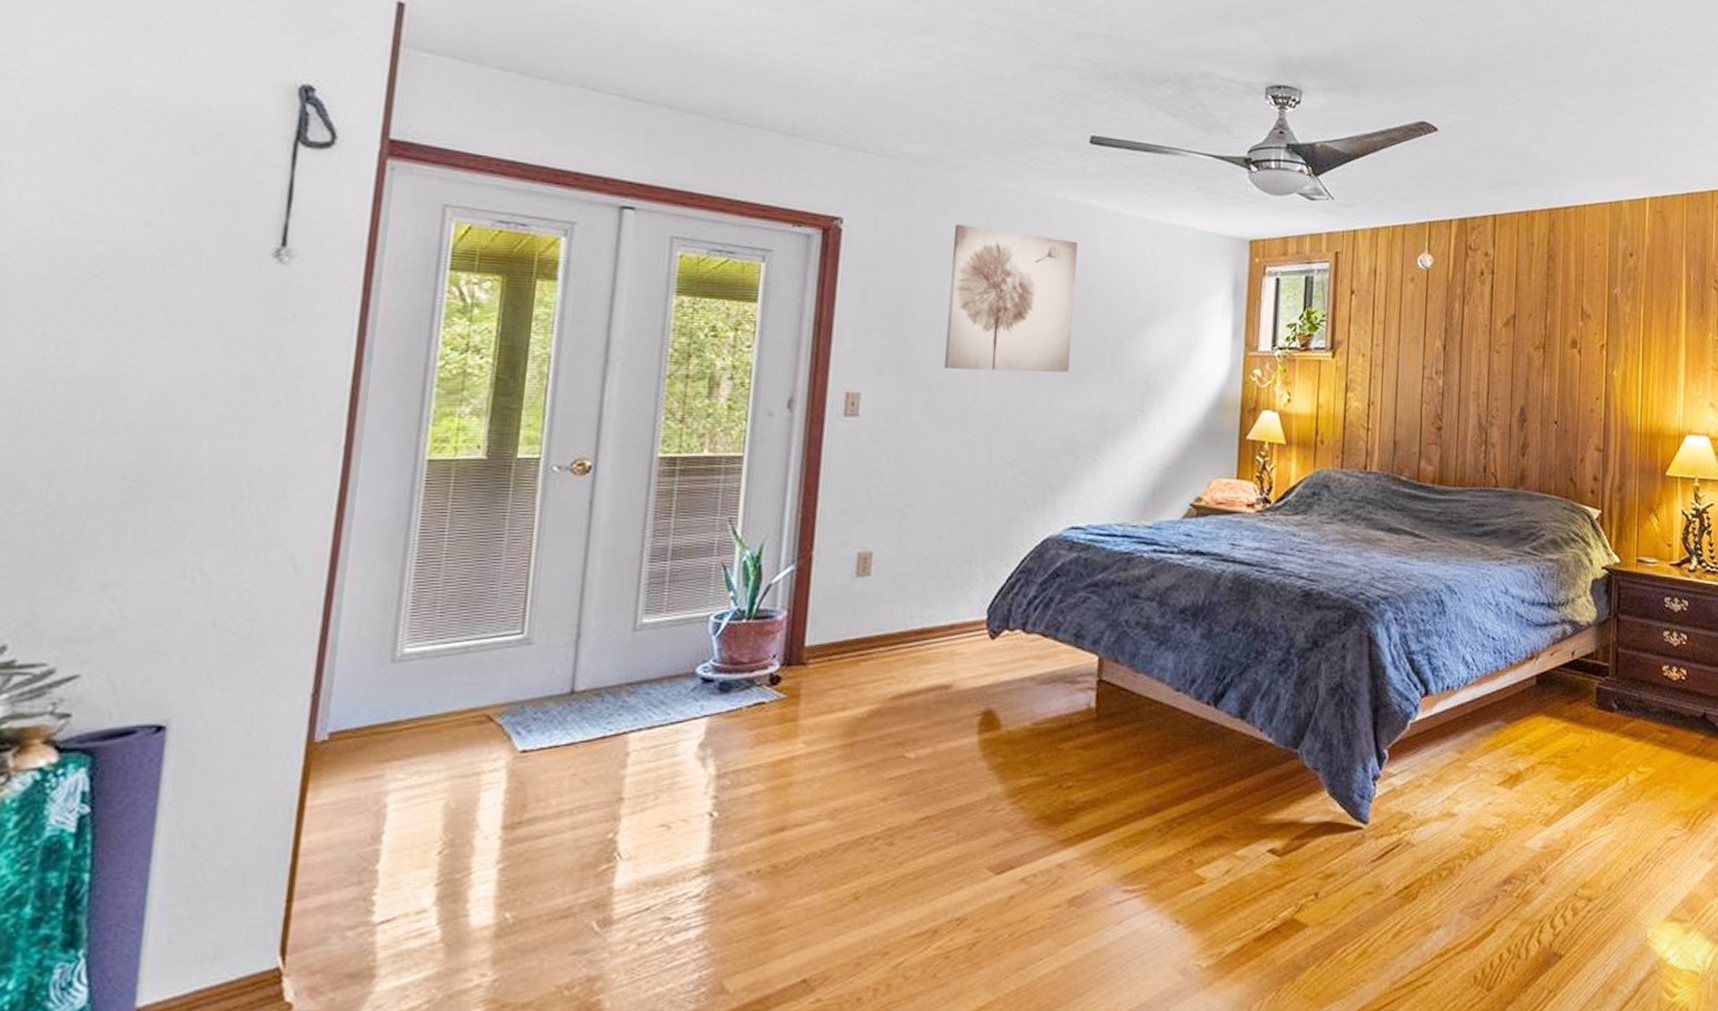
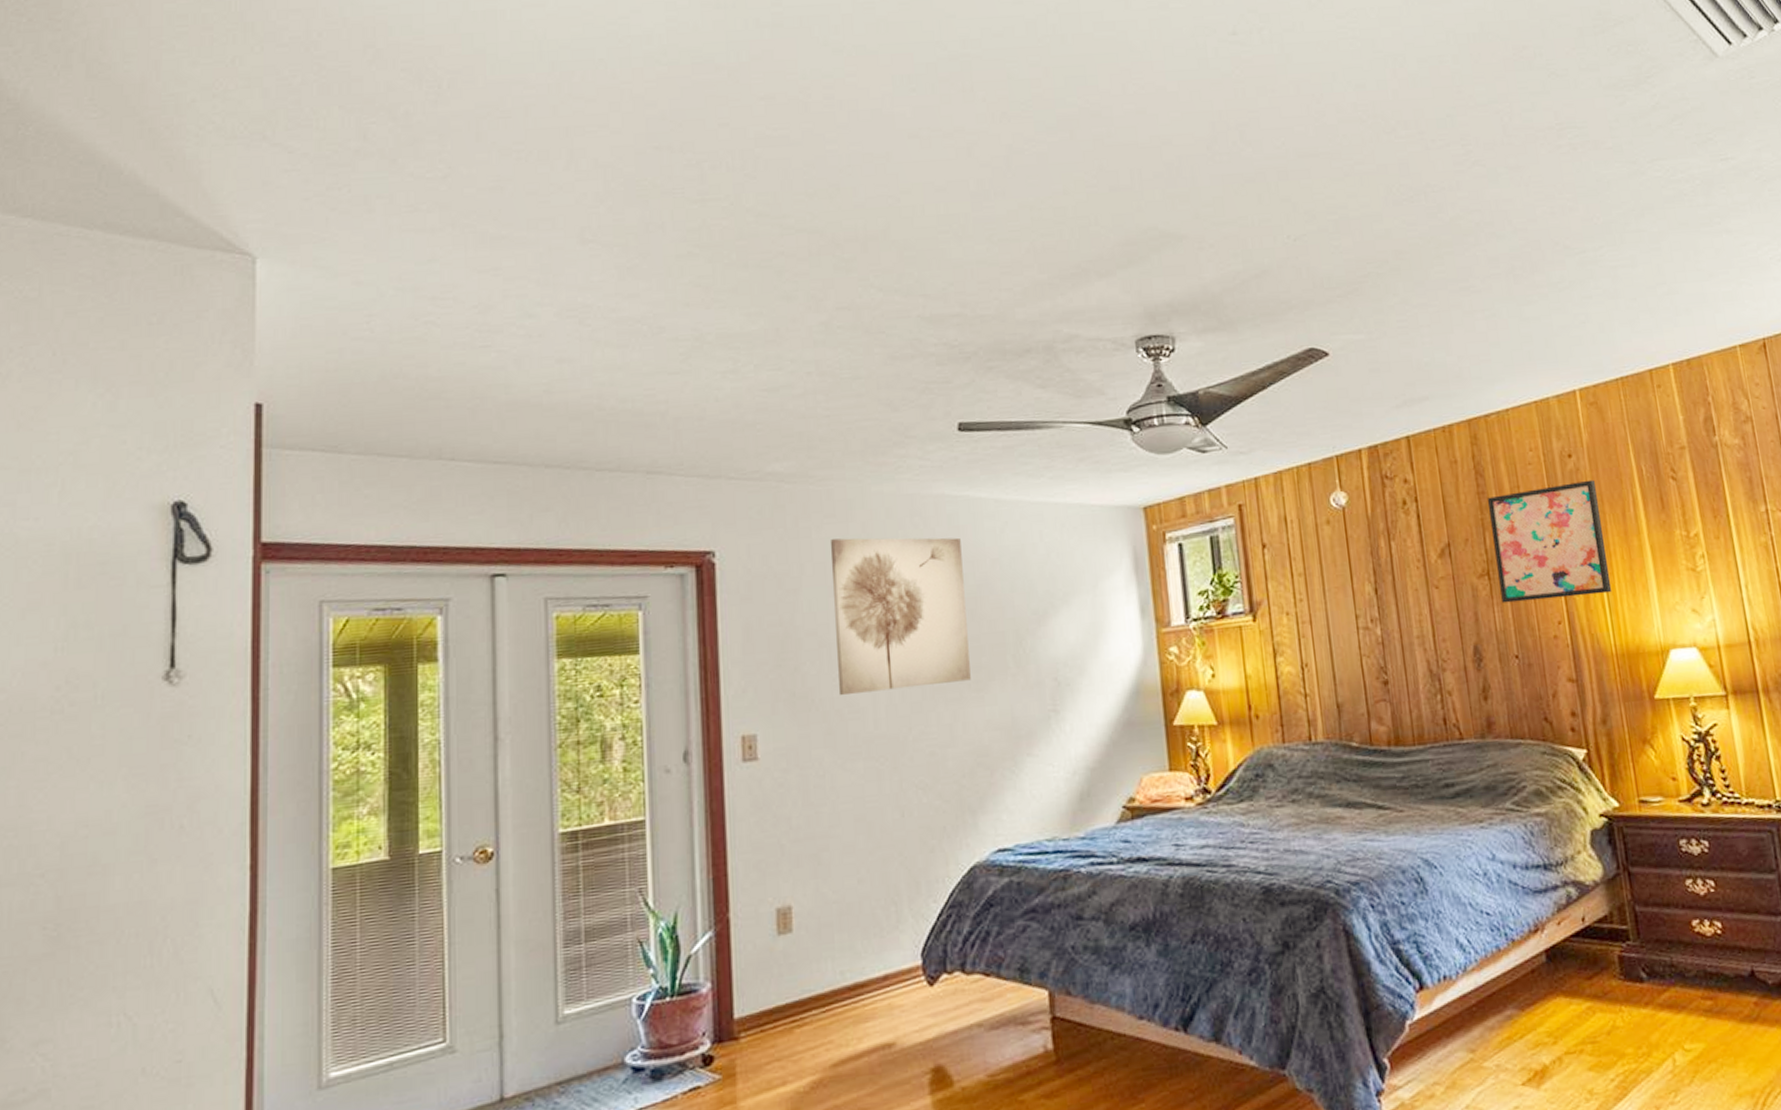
wall art: none [1552,278,1649,379] -> present [1487,479,1612,604]

